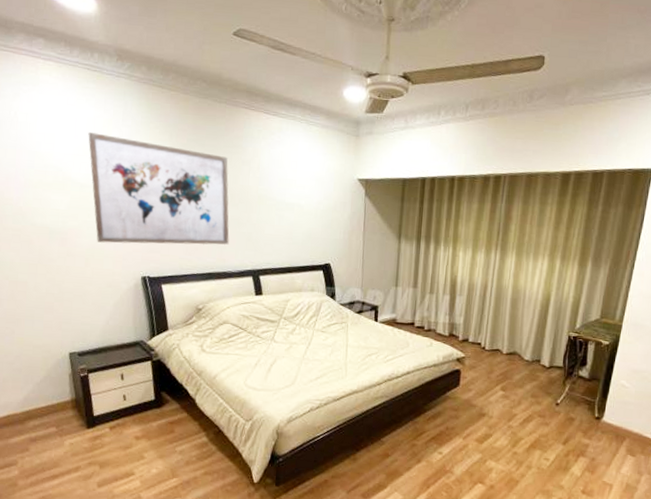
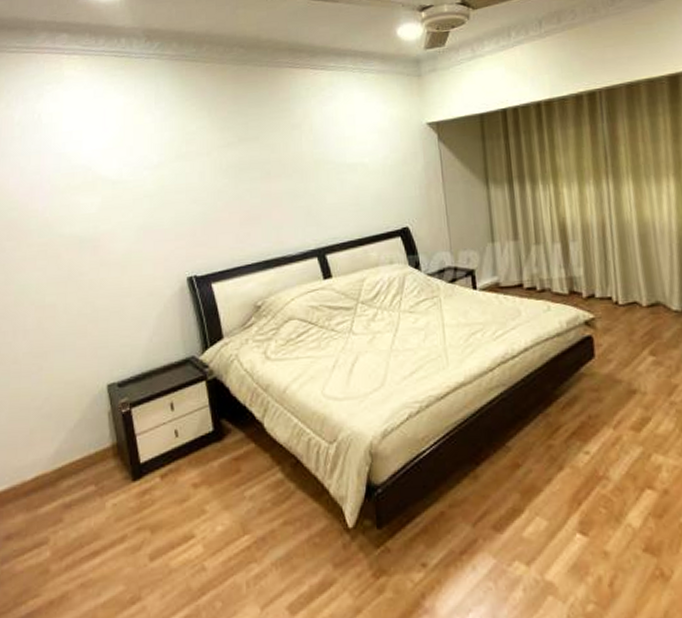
wall art: present [88,132,229,245] -> none [118,121,286,245]

